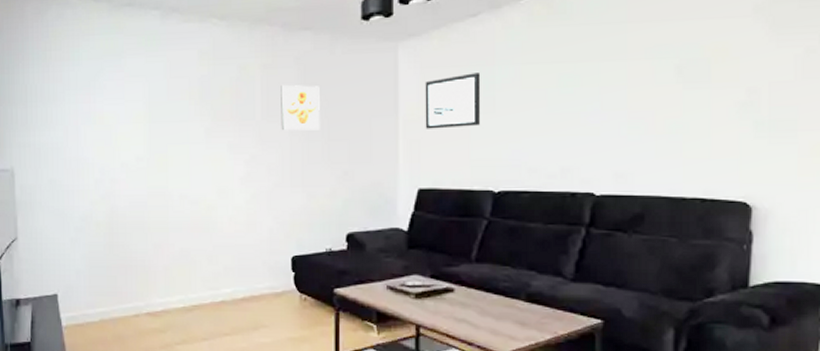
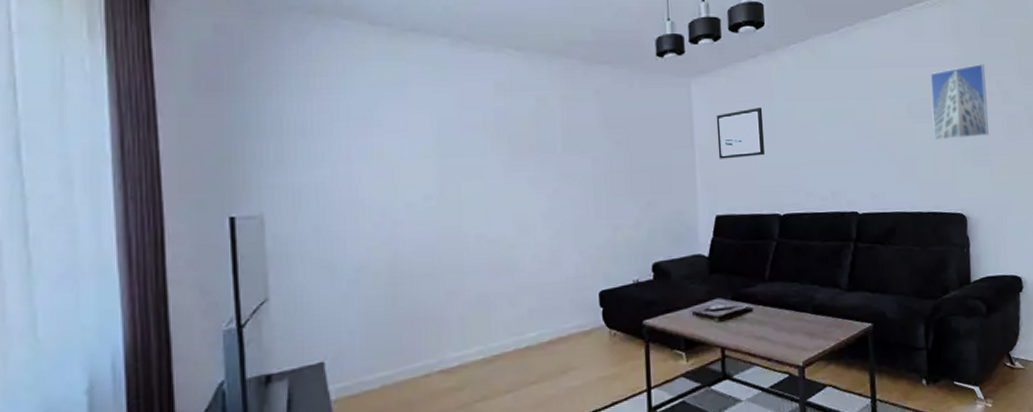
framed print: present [281,84,320,131] -> none [581,117,622,163]
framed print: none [713,12,804,111] -> present [929,64,989,141]

